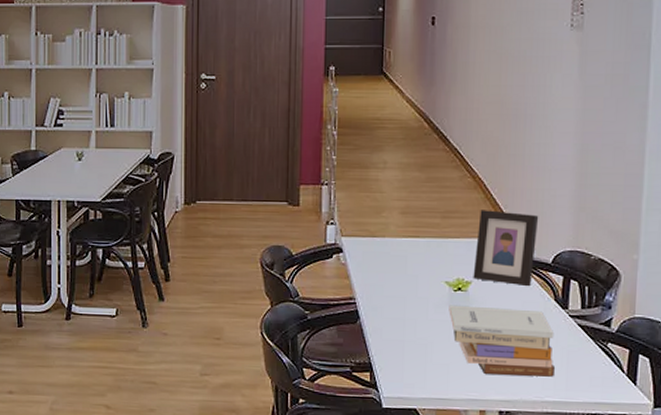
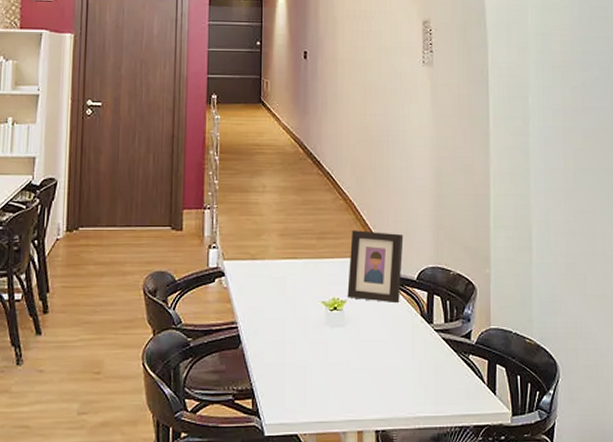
books: present [449,305,556,377] -> none [326,325,425,393]

